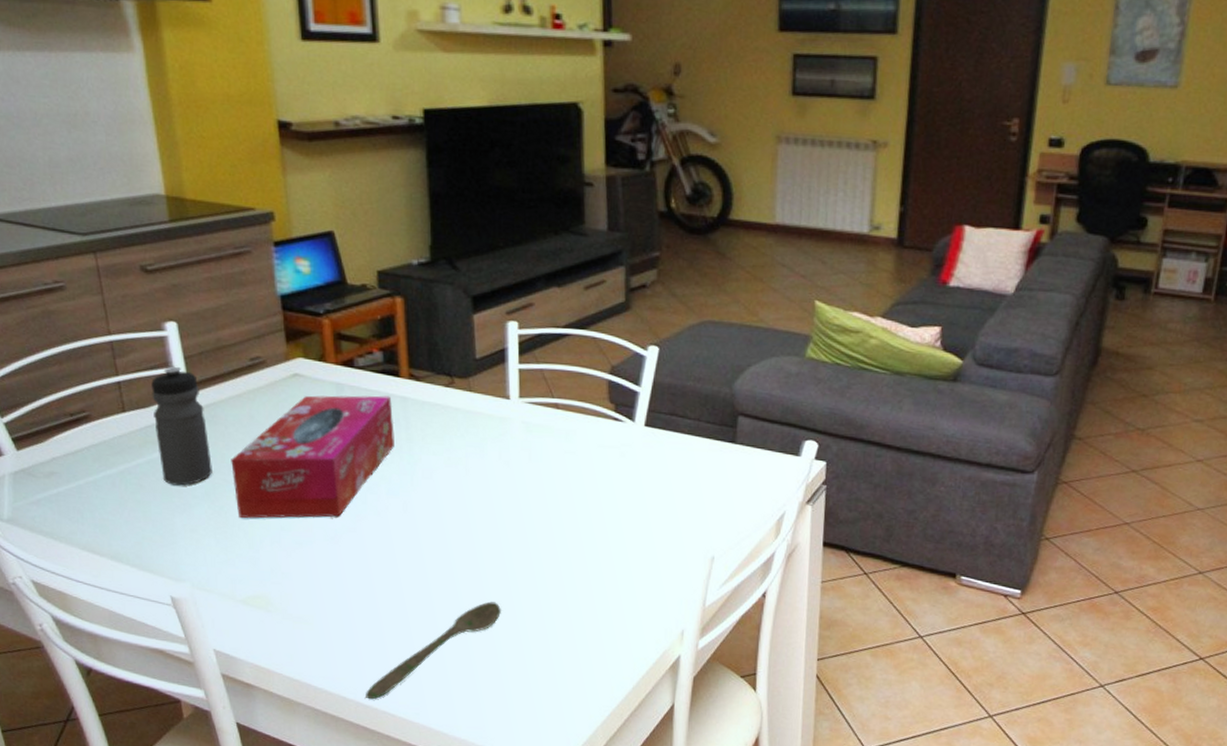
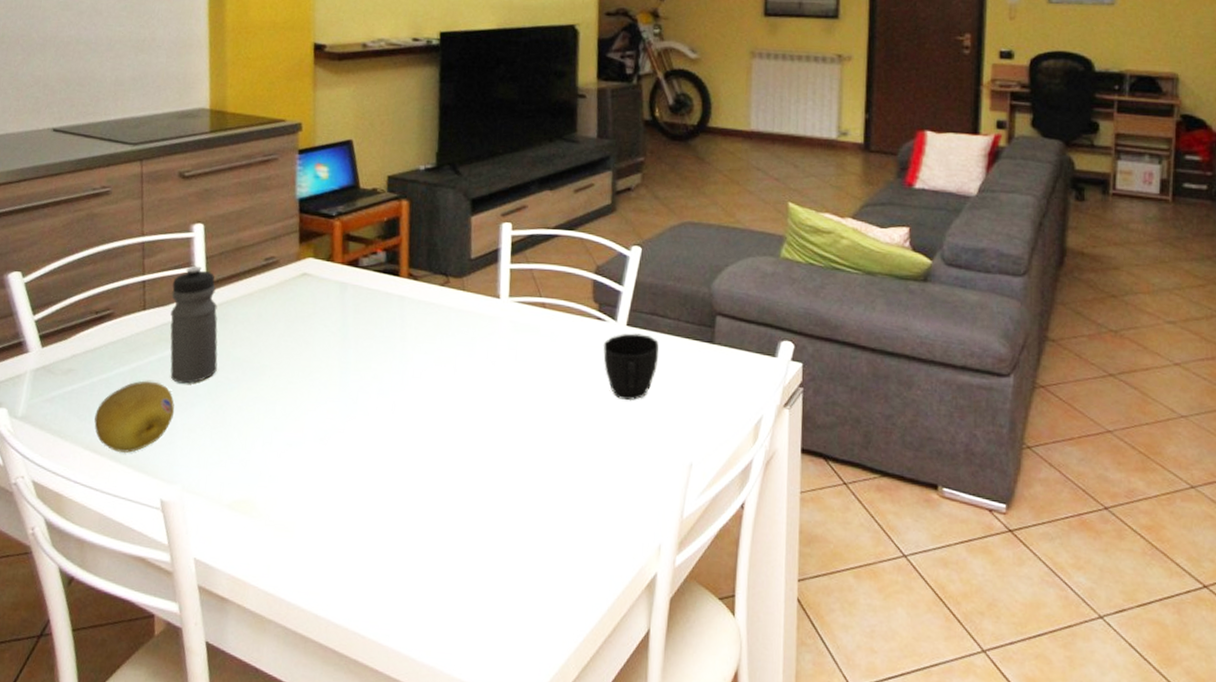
fruit: none [87,483,173,554] -> present [94,381,175,454]
tissue box: present [231,395,394,518] -> none [235,294,390,418]
spoon: present [366,601,501,700] -> none [337,509,479,618]
cup: none [620,433,679,499] -> present [603,333,659,401]

